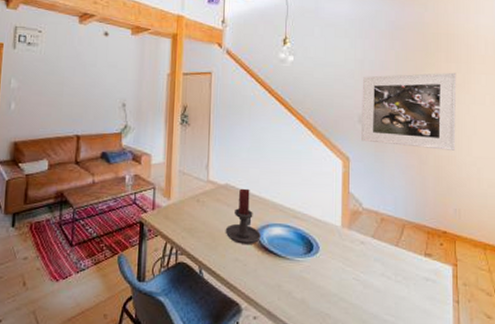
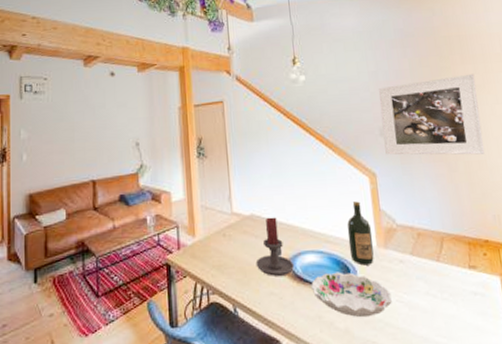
decorative bowl: none [275,246,349,291] -> present [311,272,392,318]
wine bottle: none [315,182,339,243] -> present [347,201,374,266]

